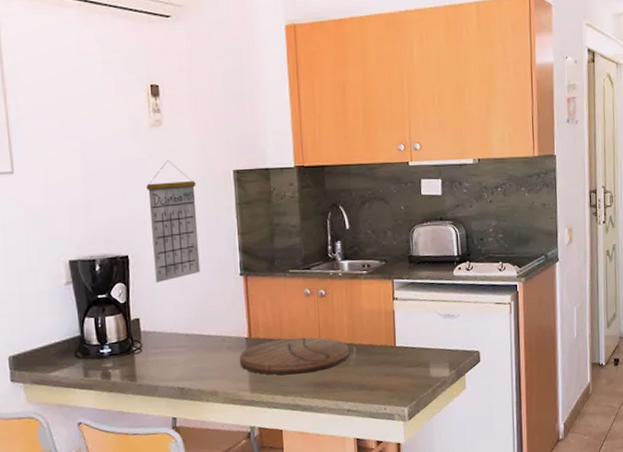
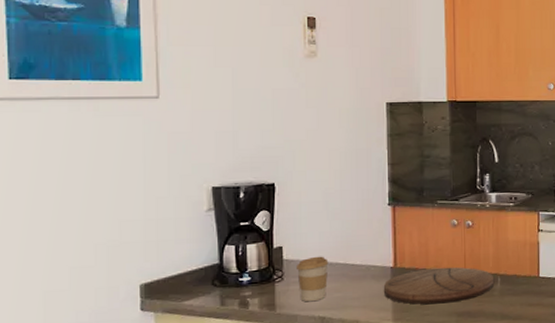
calendar: present [146,160,201,283] -> none [297,90,348,212]
coffee cup: none [154,327,185,373] -> present [297,256,329,302]

